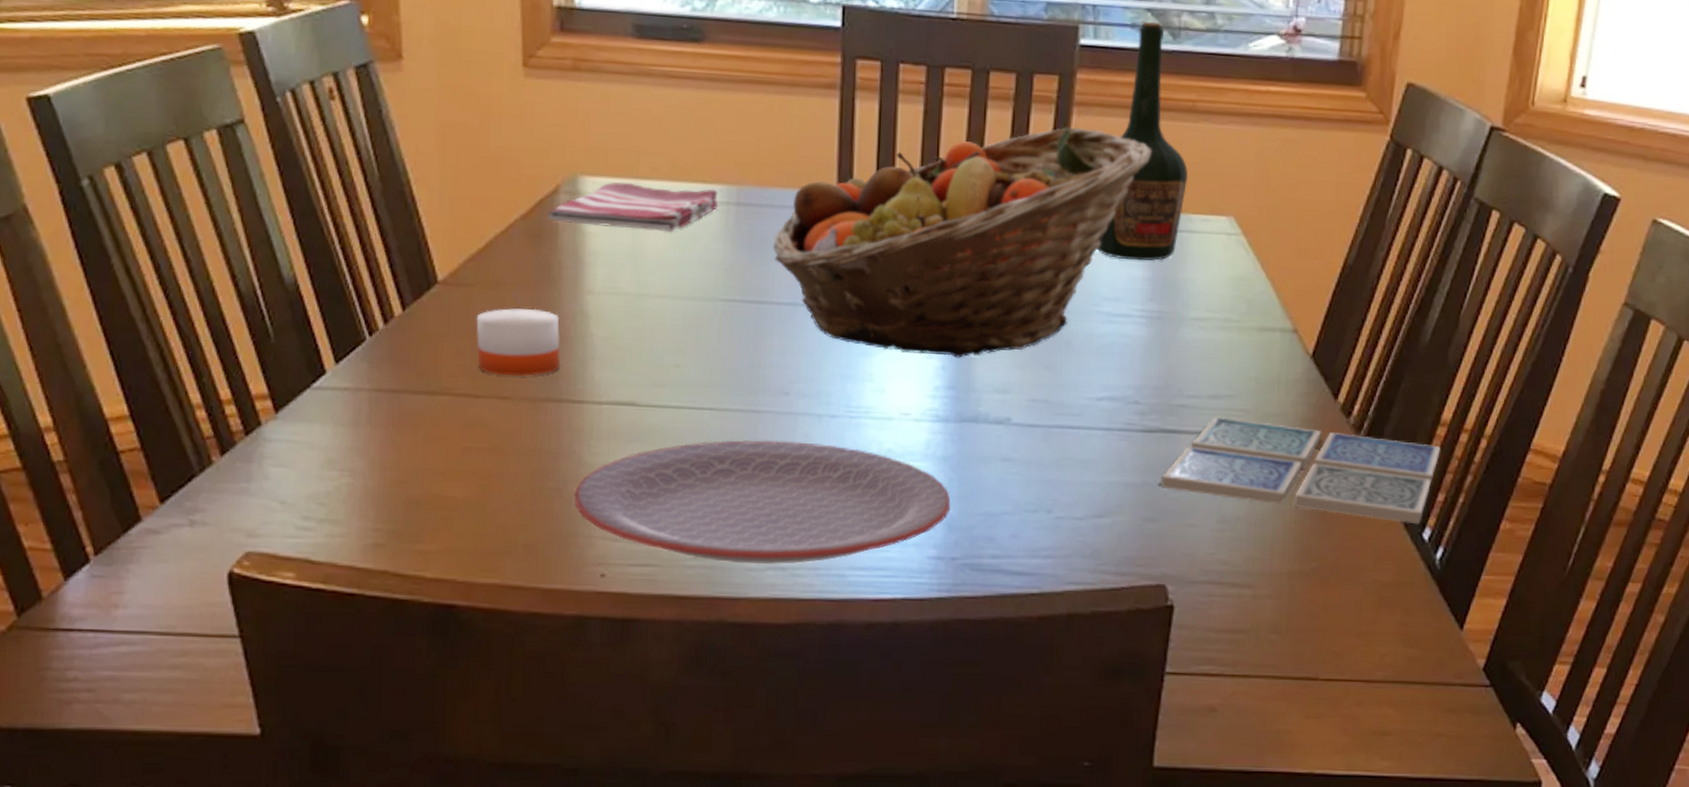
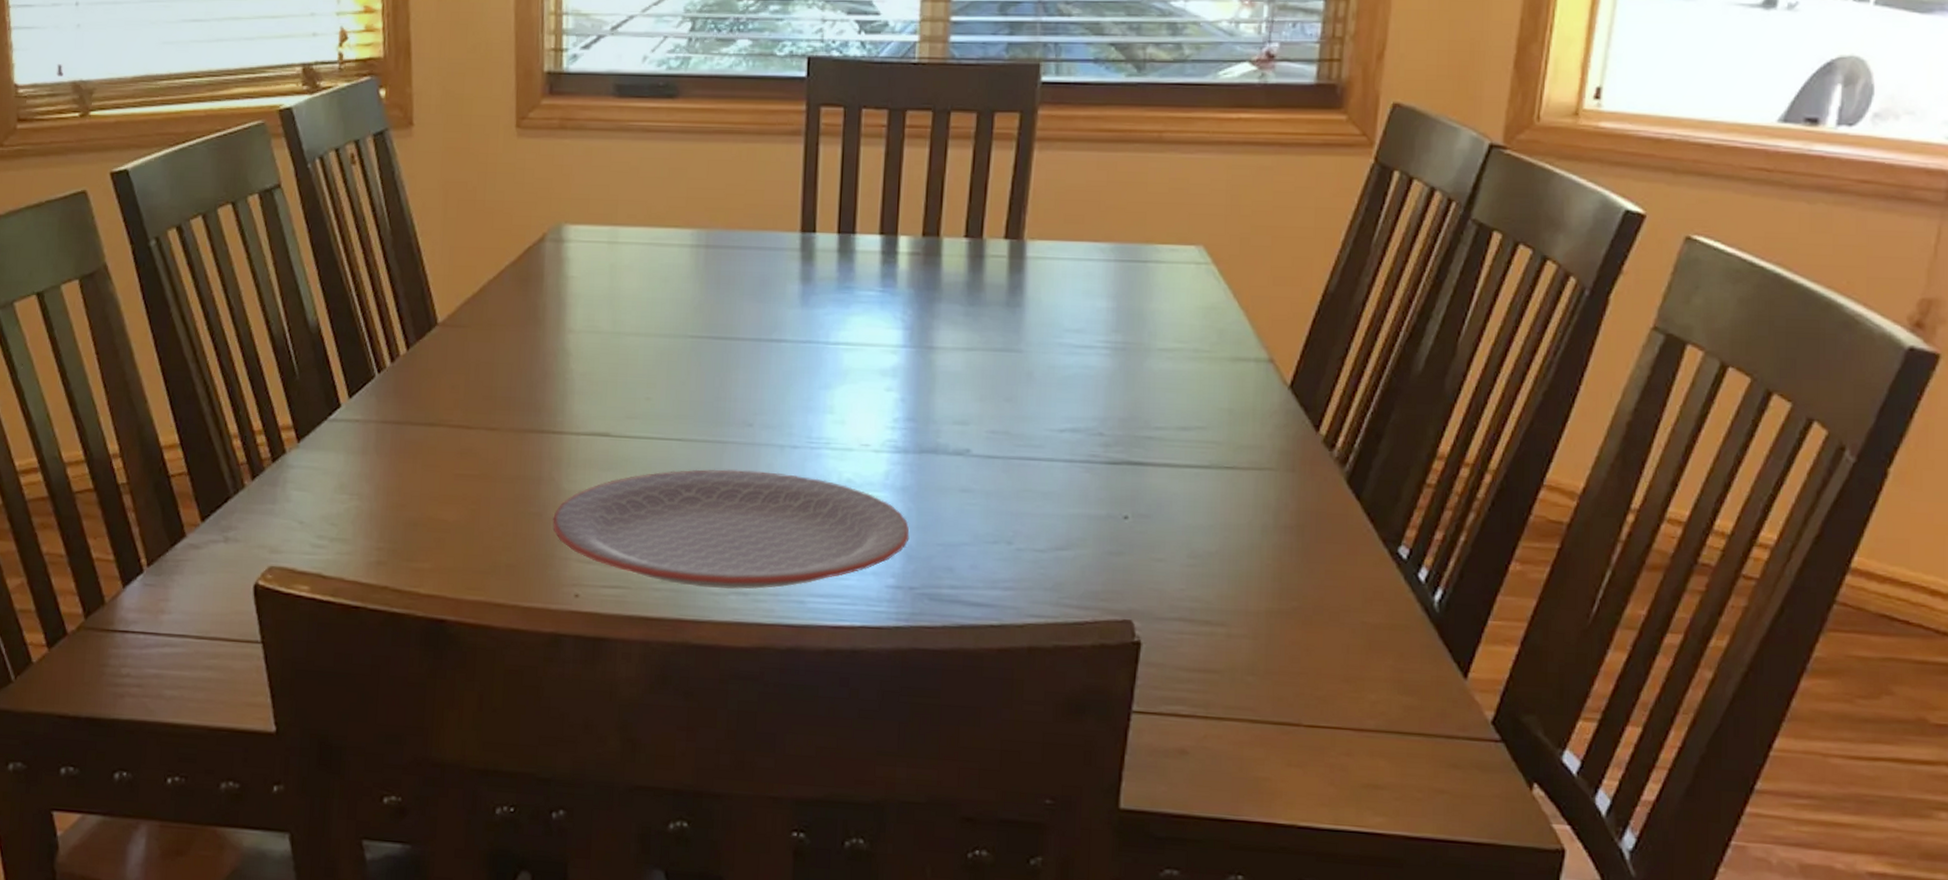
candle: present [476,296,561,377] -> none [469,335,544,410]
dish towel: present [548,181,719,232] -> none [535,228,689,274]
fruit basket: present [772,127,1153,358] -> none [738,162,1117,390]
bottle: present [1097,21,1188,261] -> none [1059,55,1154,292]
drink coaster: present [1161,416,1441,525] -> none [1127,448,1437,564]

